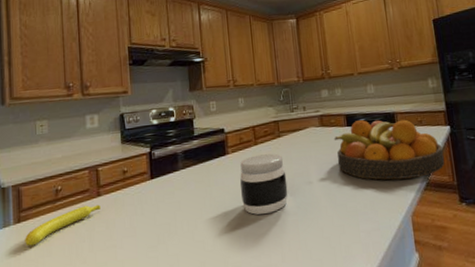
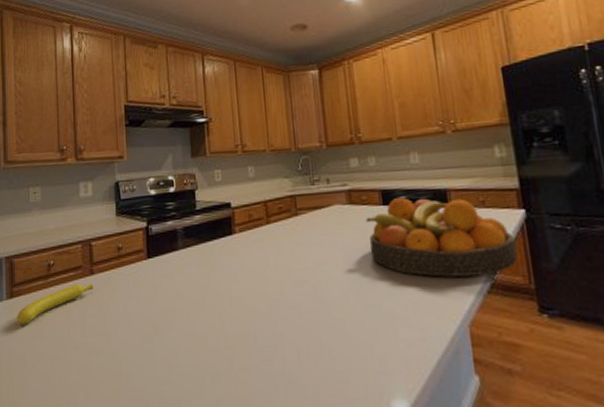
jar: present [239,153,288,215] -> none [248,235,307,310]

